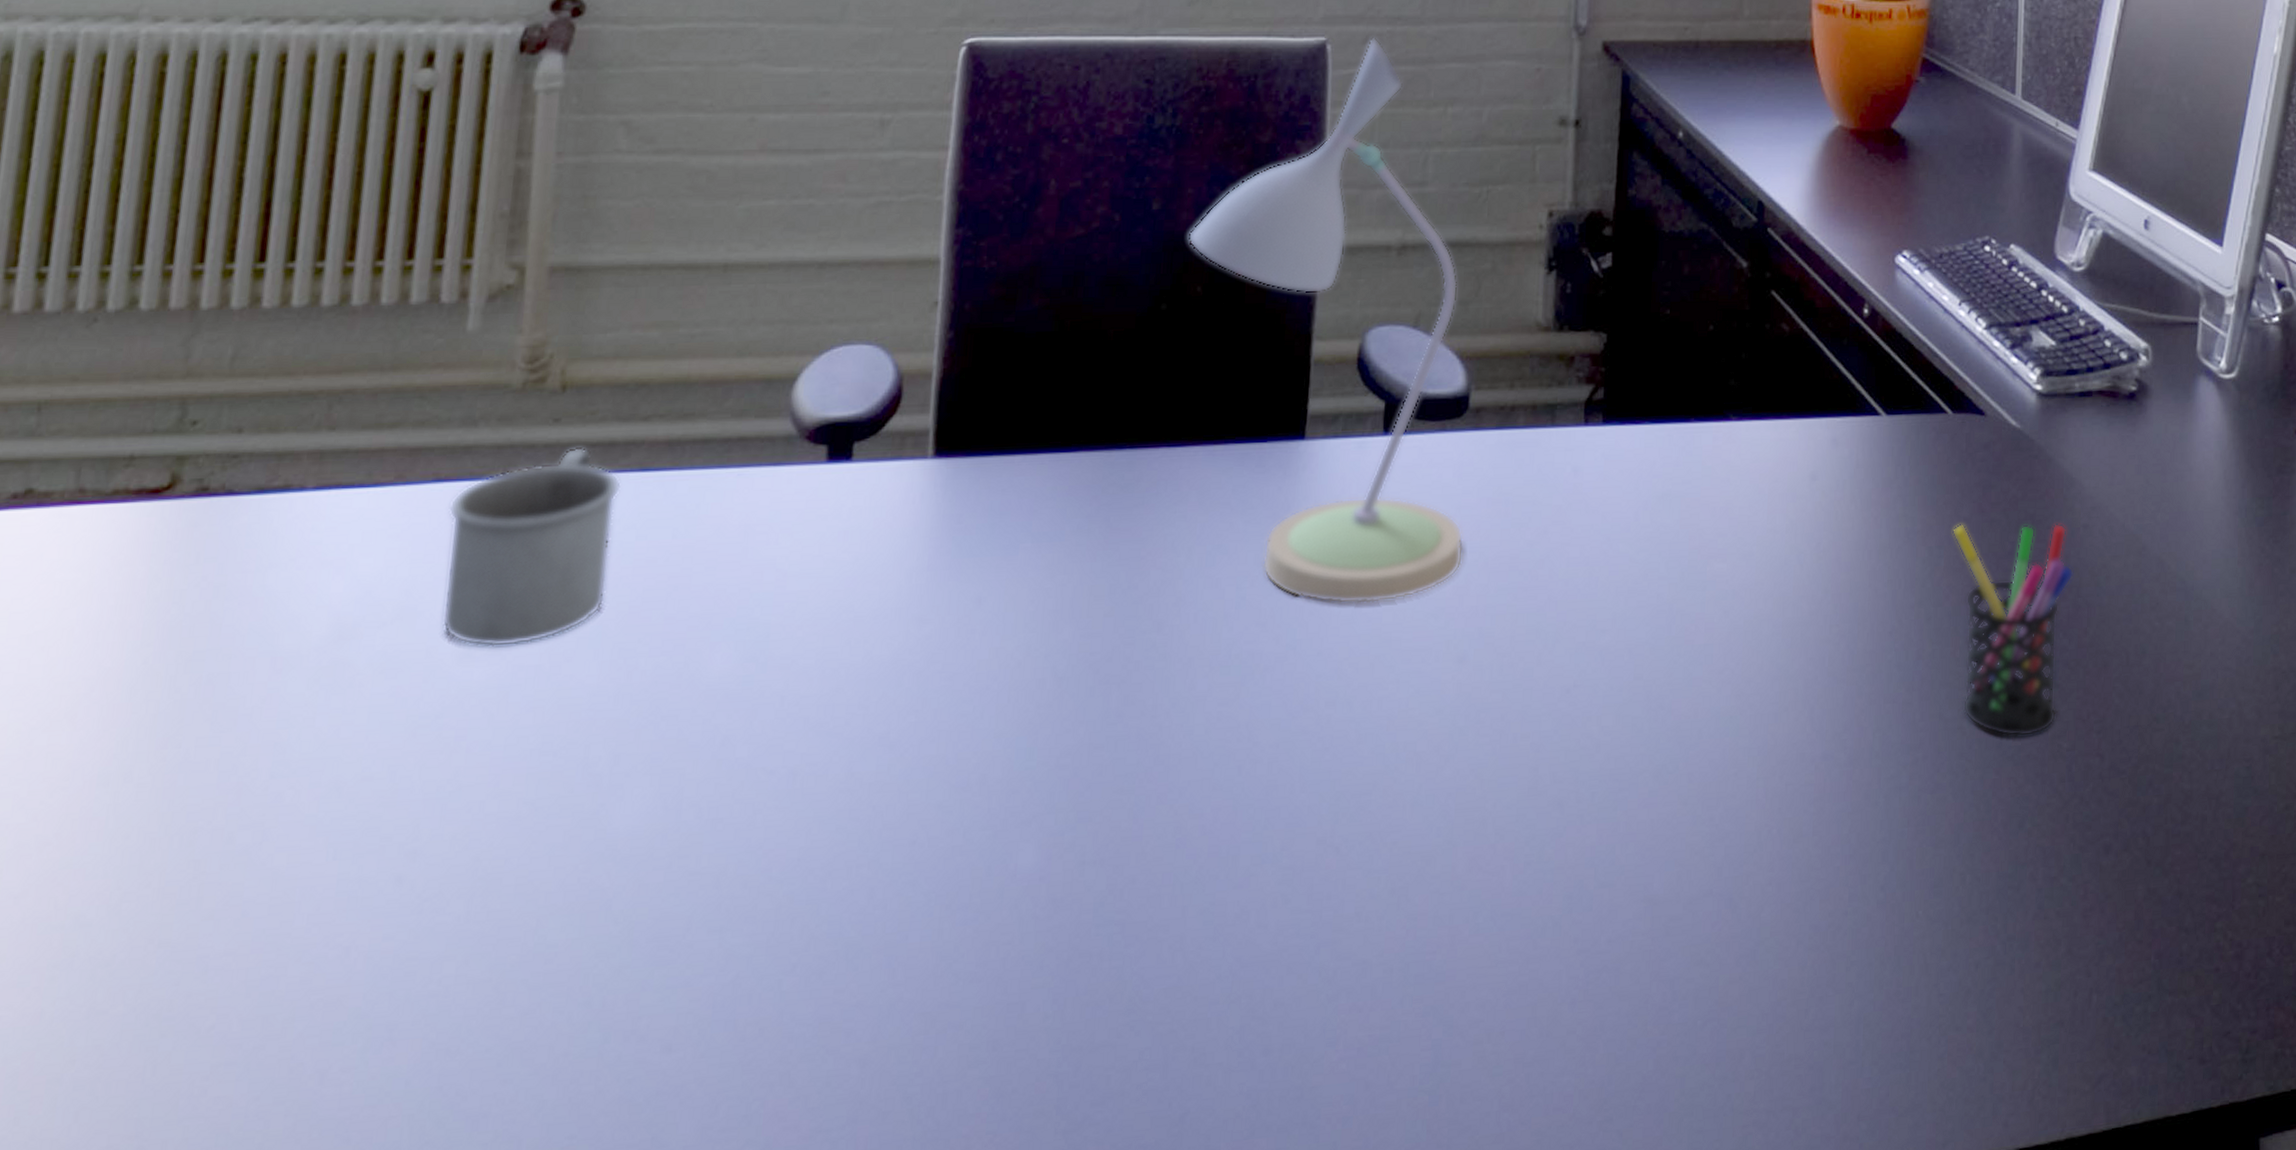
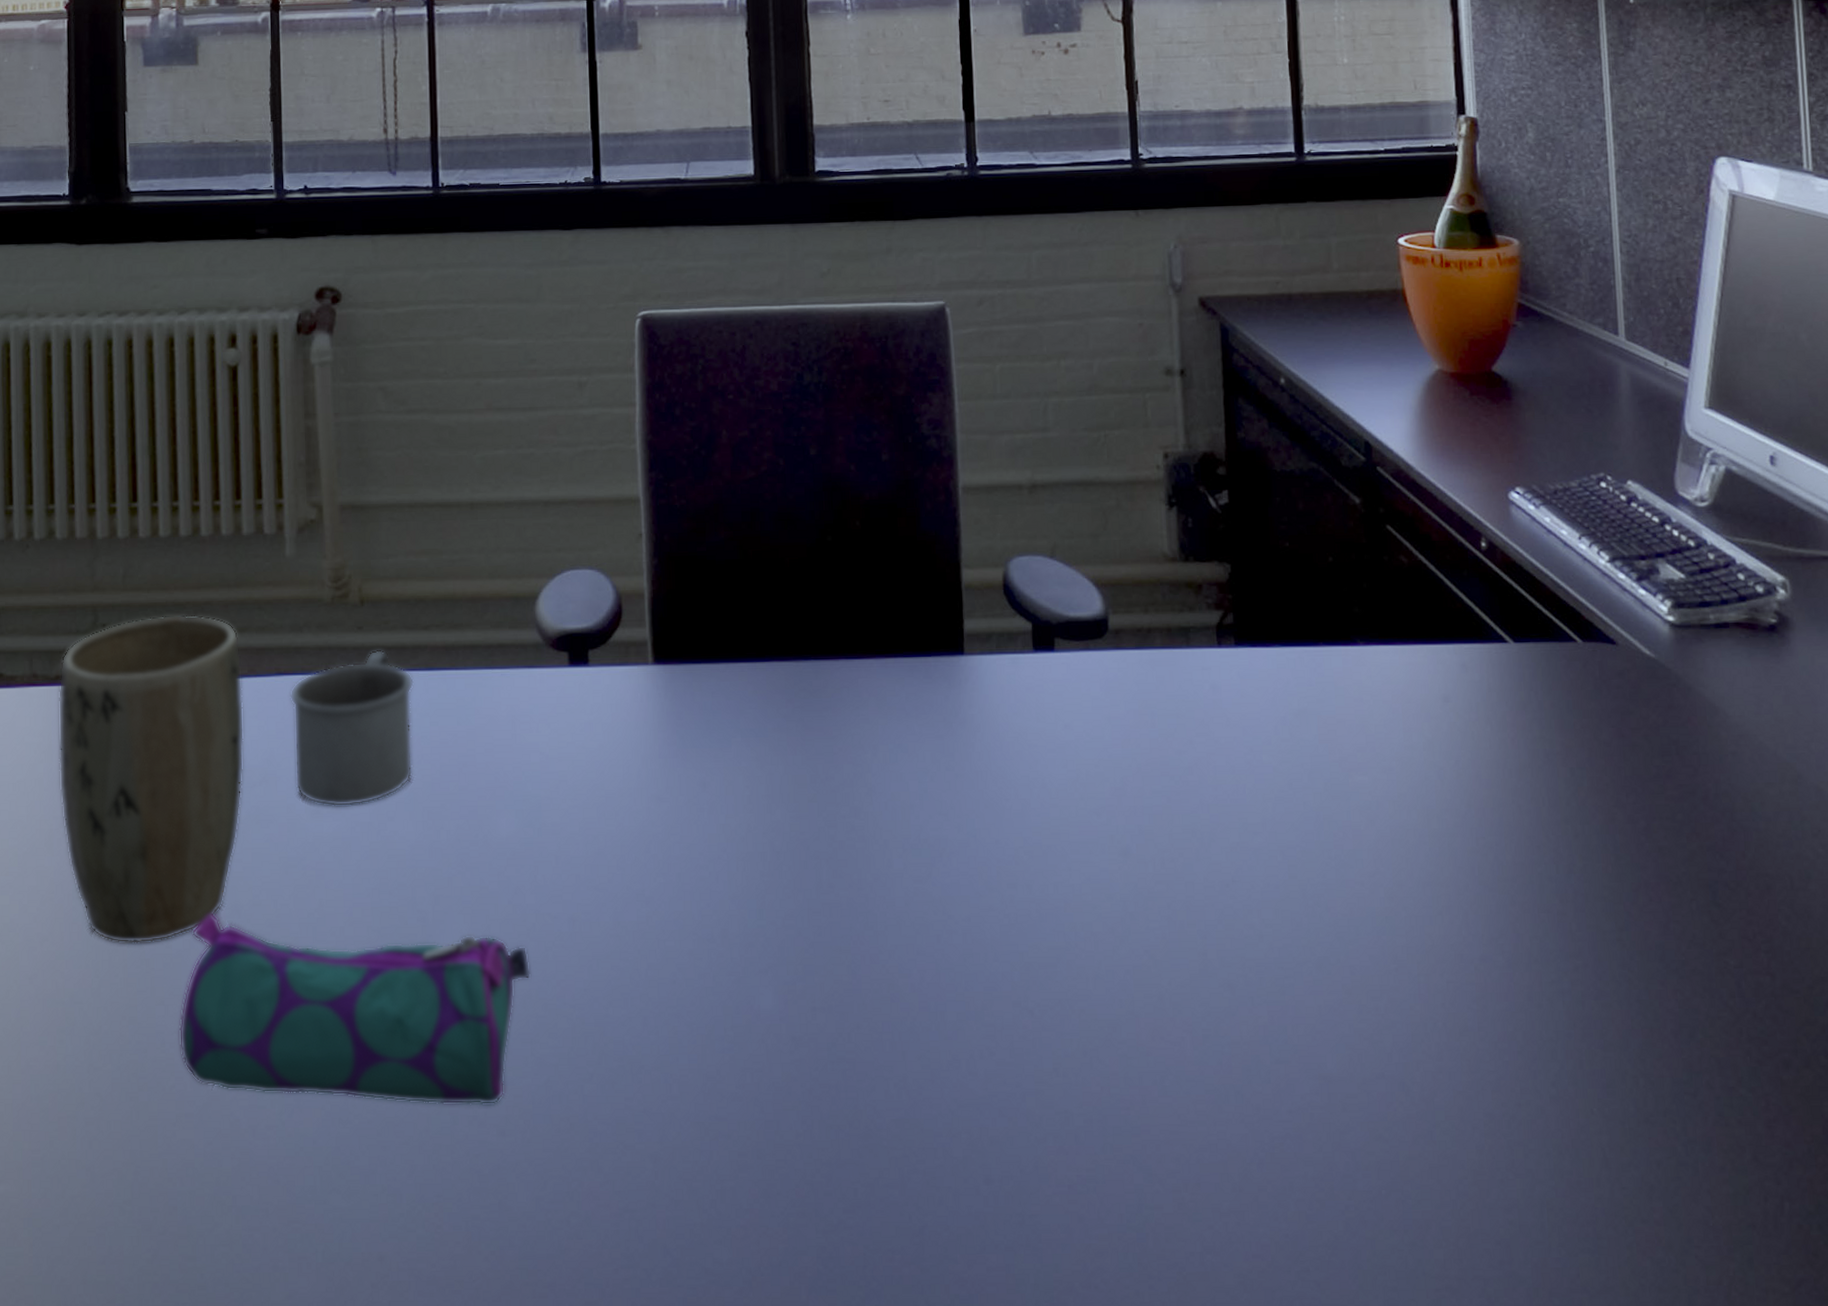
plant pot: none [96,406,388,842] -> present [58,614,245,944]
pencil case: none [228,794,732,1026] -> present [178,913,532,1106]
desk lamp: present [1187,37,1464,604] -> none [843,299,1118,801]
pen holder: present [1952,523,2074,738] -> none [1593,747,1726,952]

